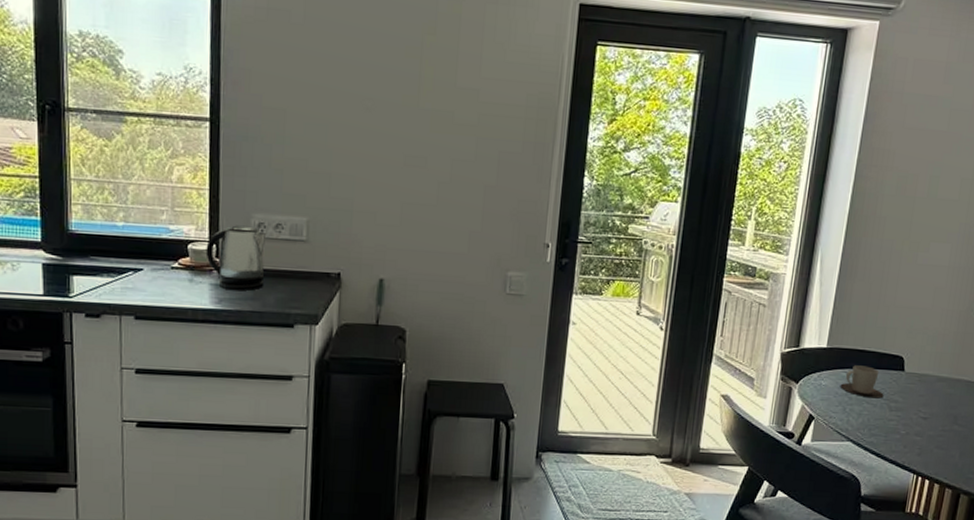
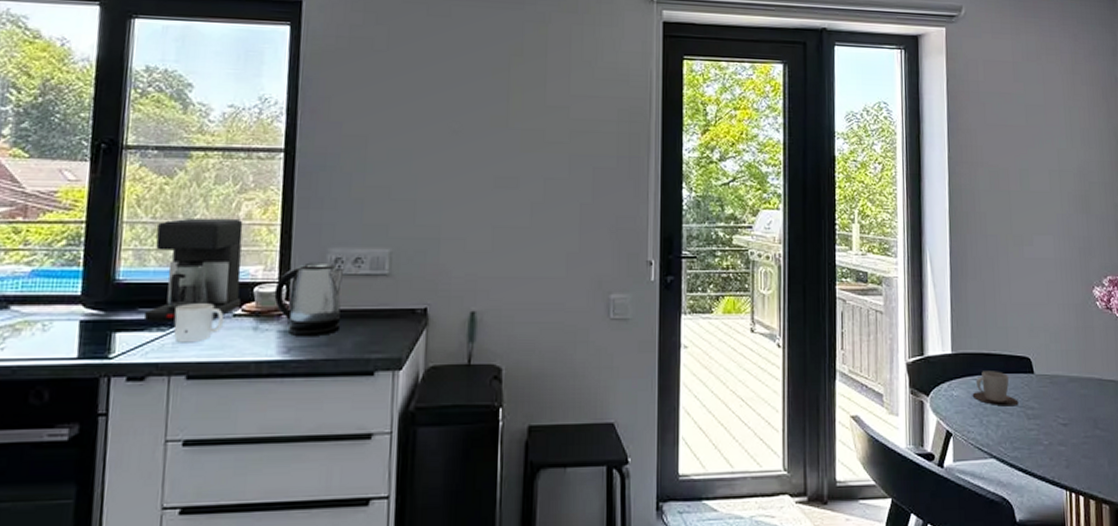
coffee maker: none [96,179,177,270] -> present [145,218,243,321]
mug: none [121,255,164,289] -> present [173,303,225,343]

